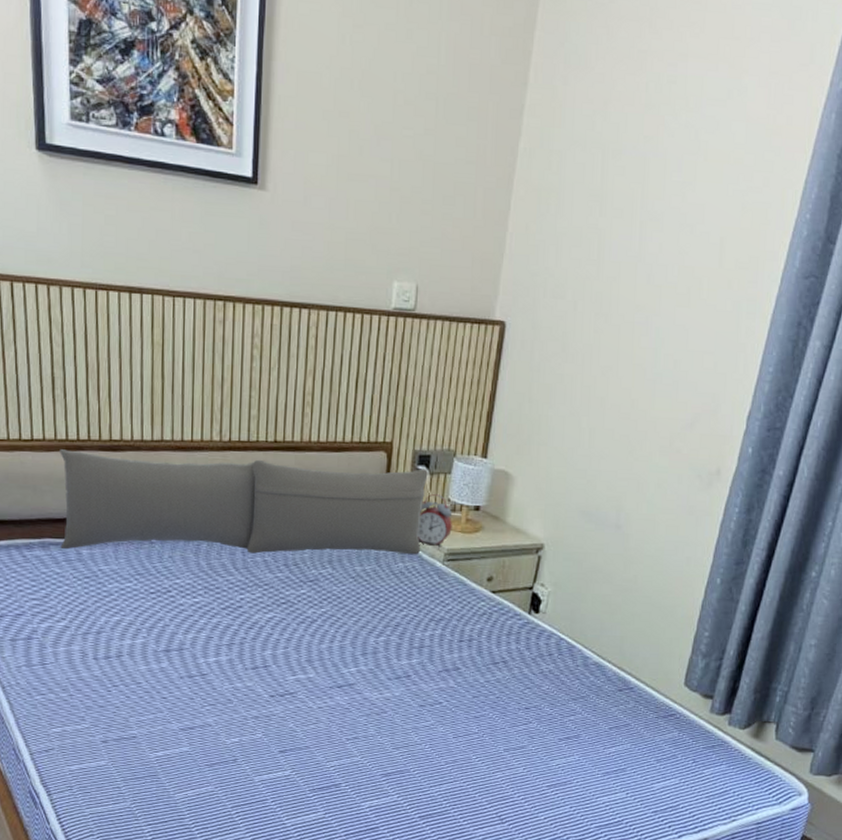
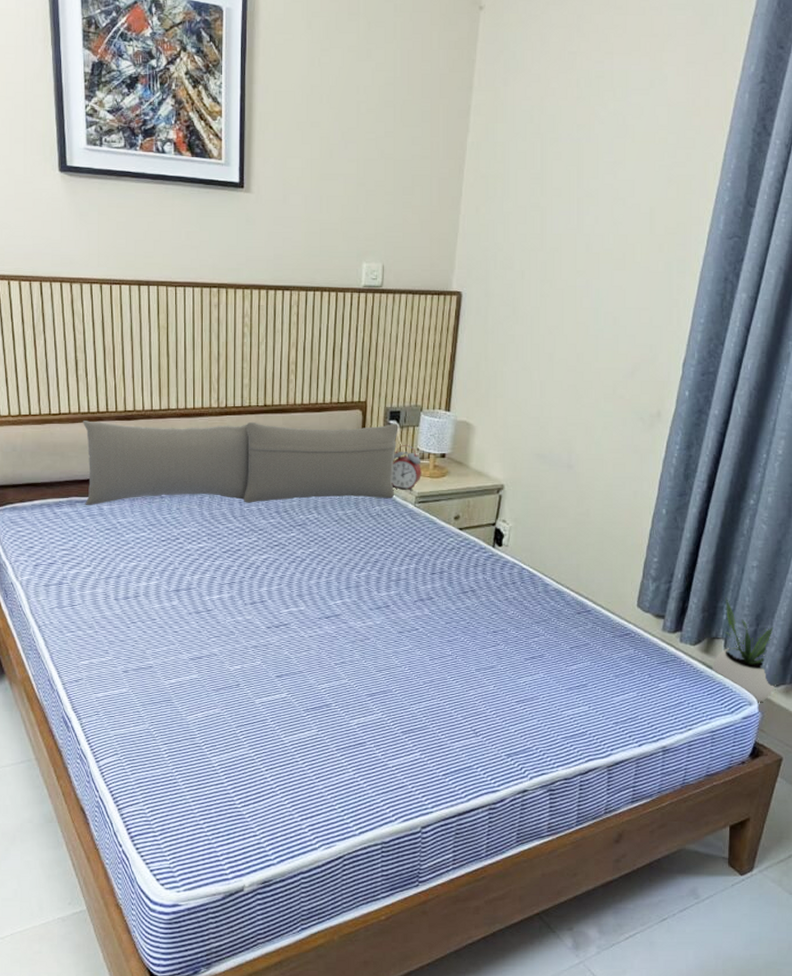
potted plant: none [761,677,831,794] -> present [712,596,776,703]

